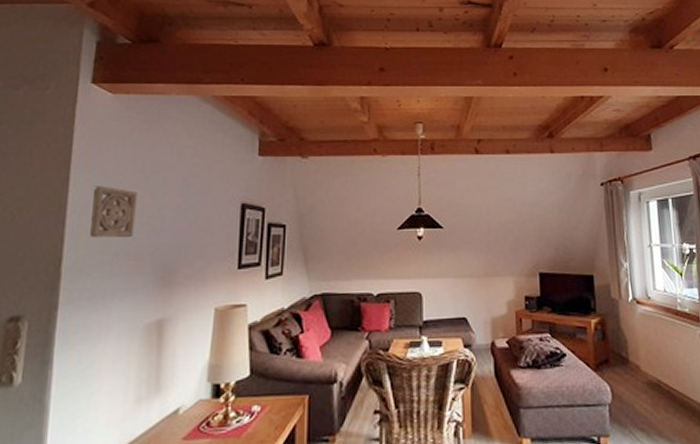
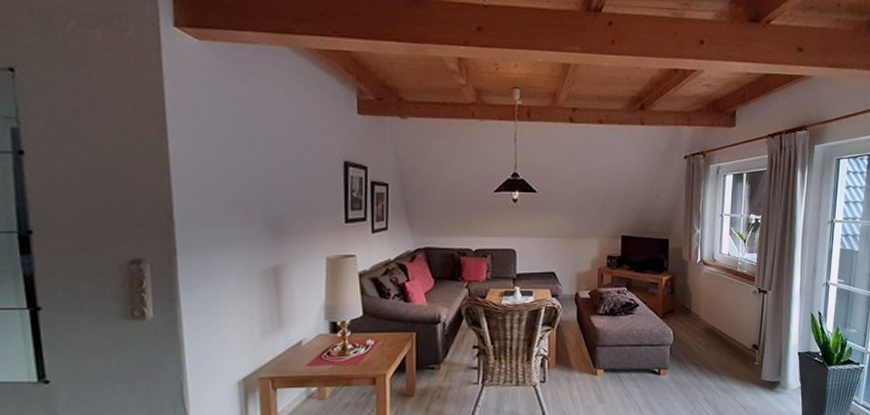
wall ornament: present [90,185,137,238] -> none [193,137,241,191]

